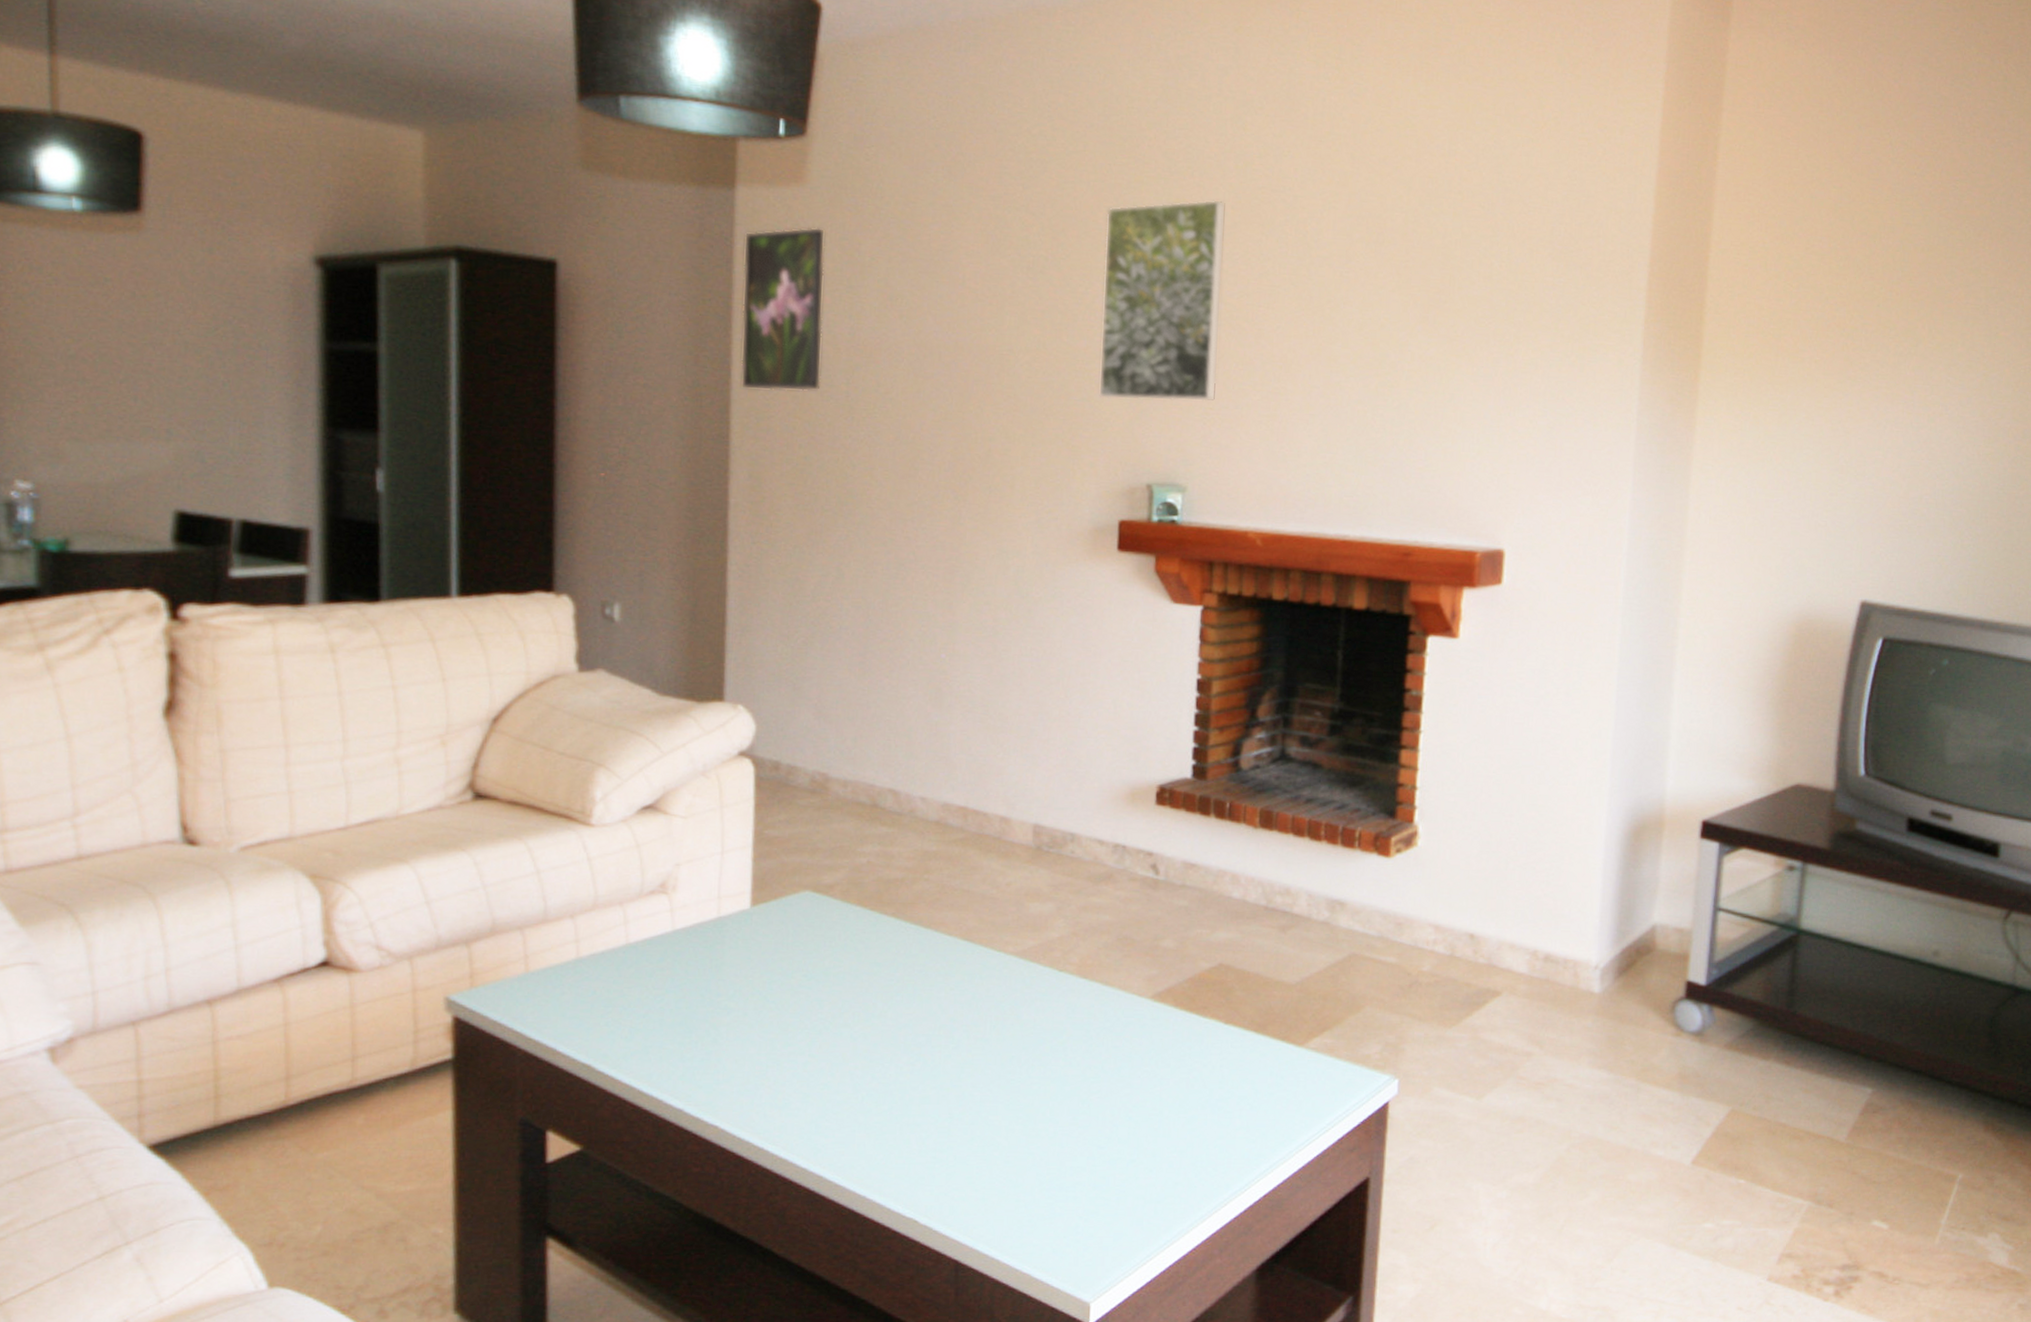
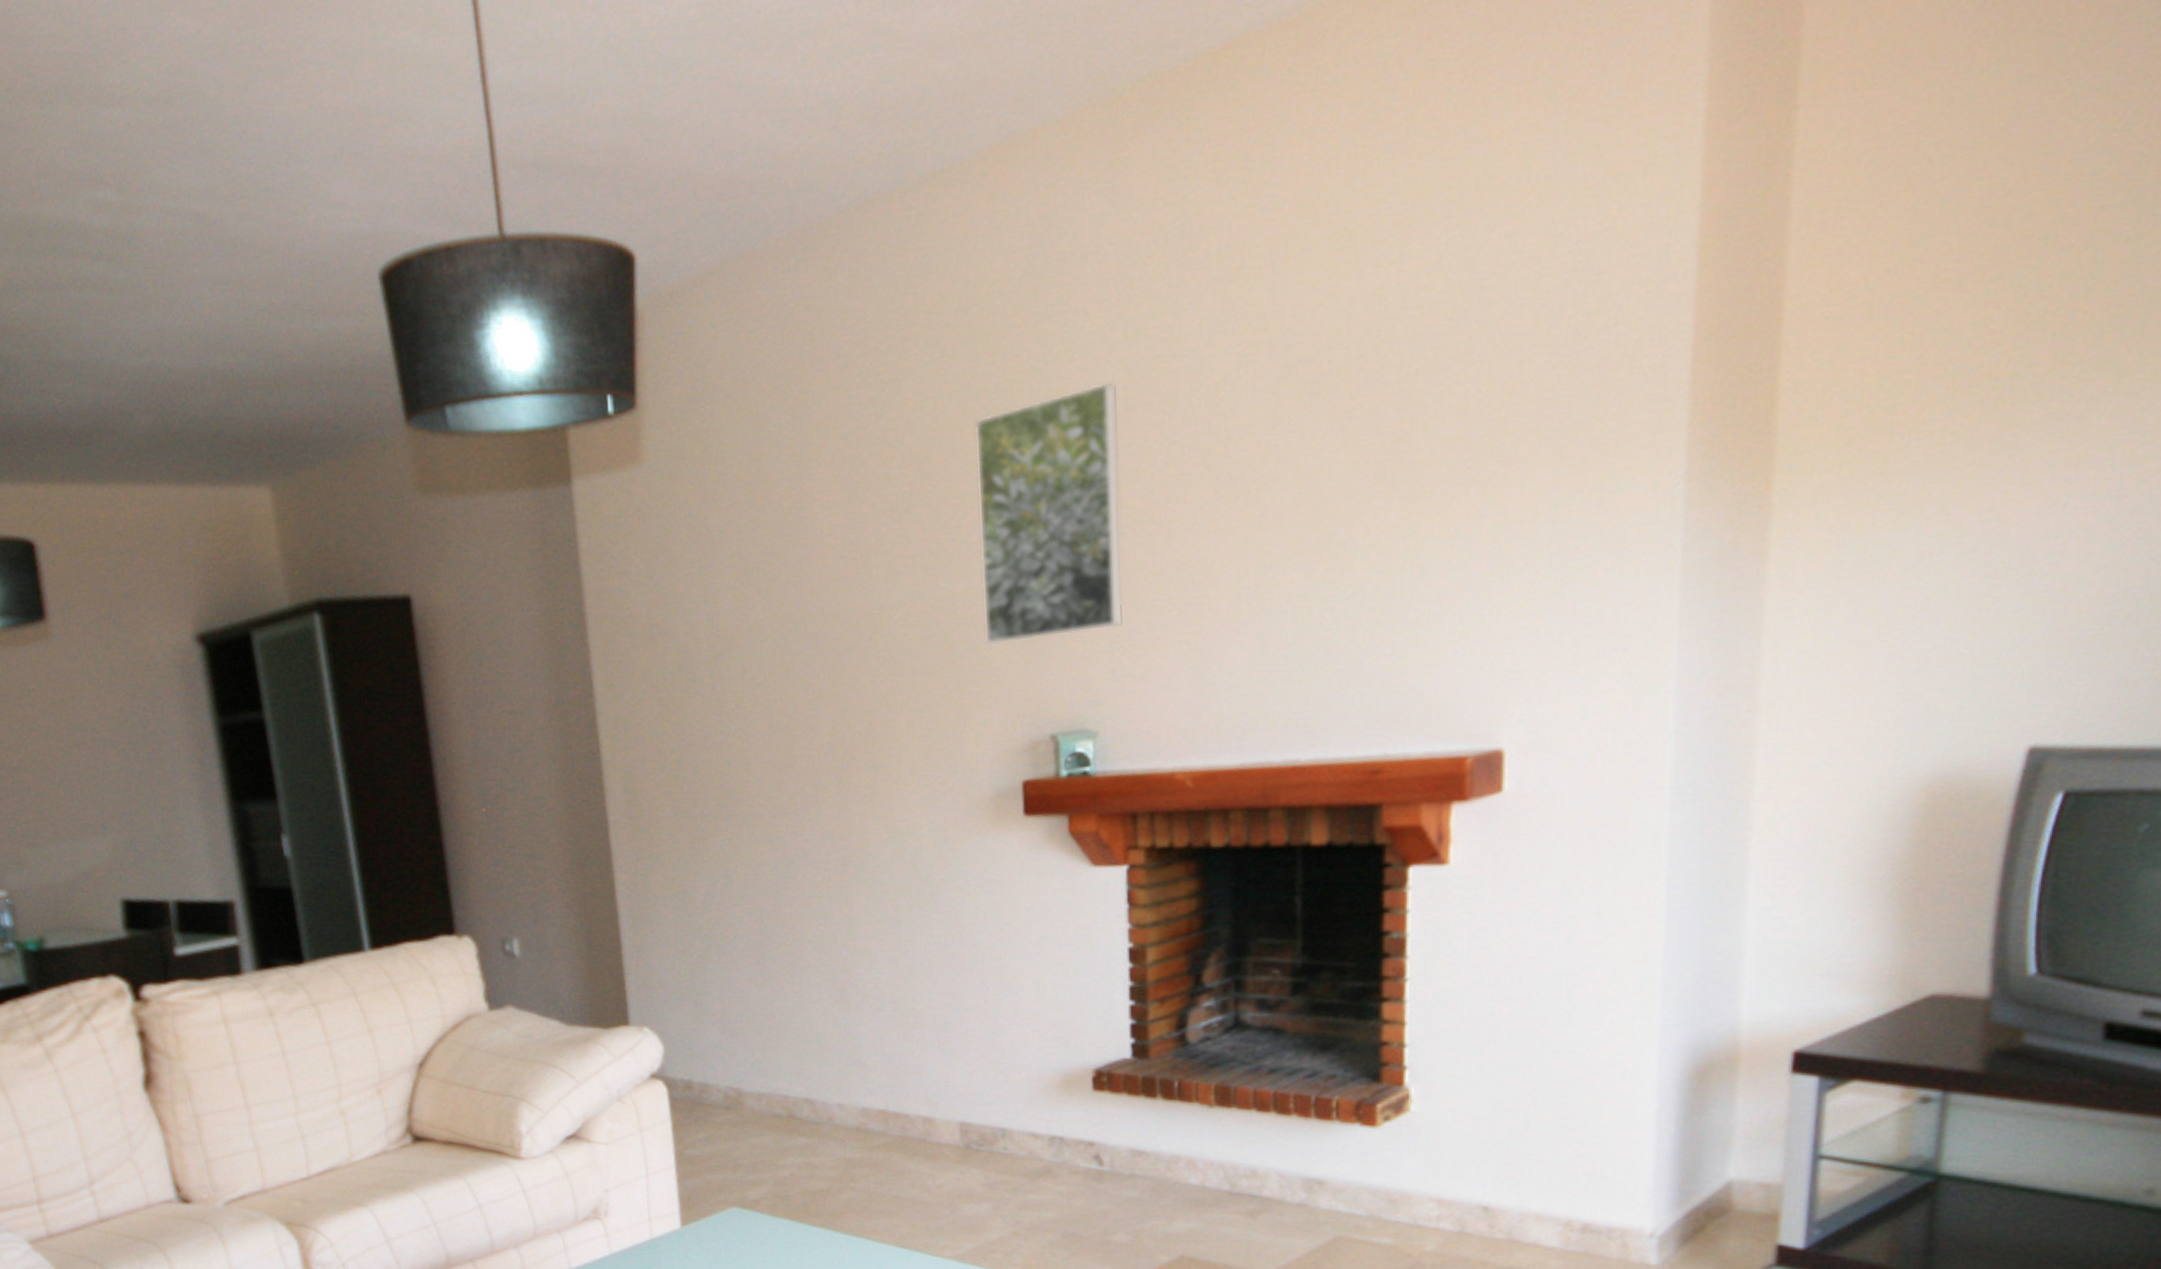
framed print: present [740,227,826,392] -> none [587,508,685,699]

